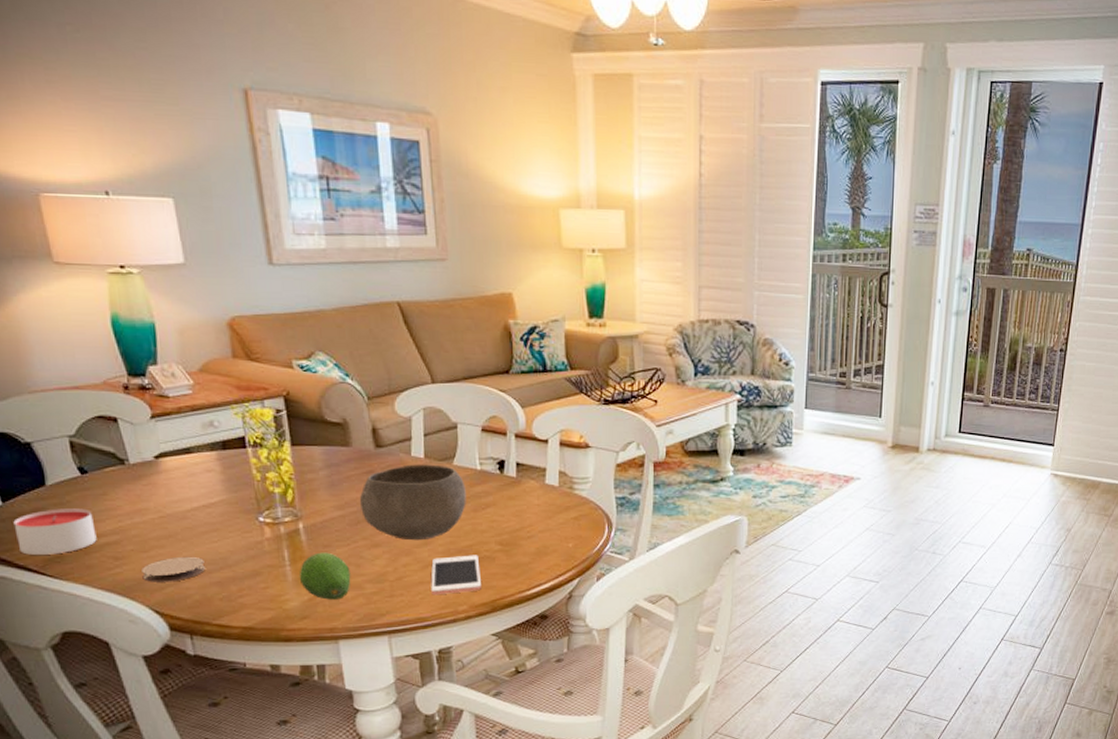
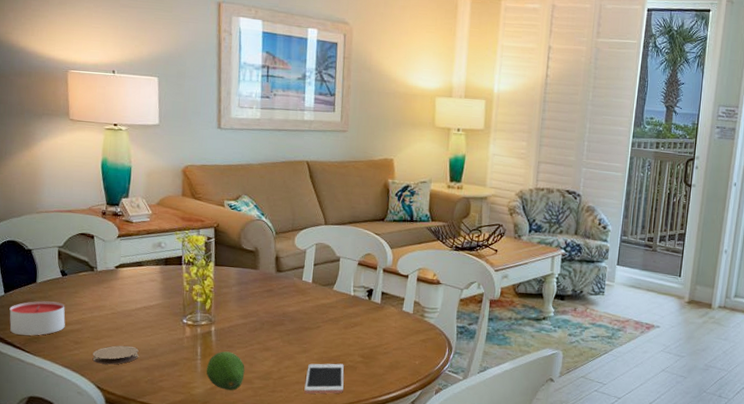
bowl: present [359,464,466,541] -> none [259,287,341,349]

